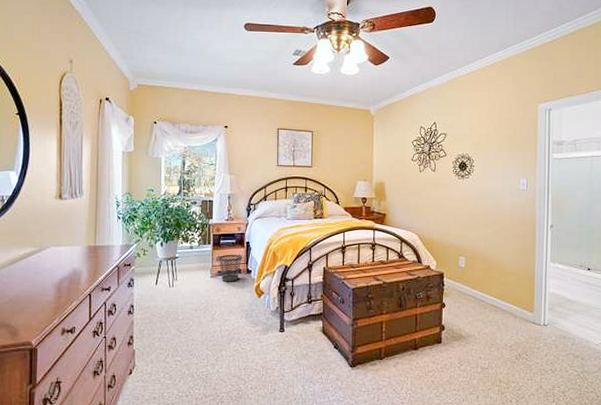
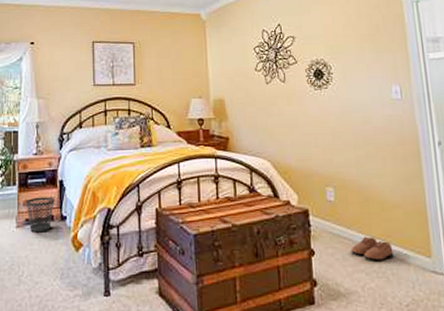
shoe: none [473,295,505,314] -> present [351,236,394,261]

